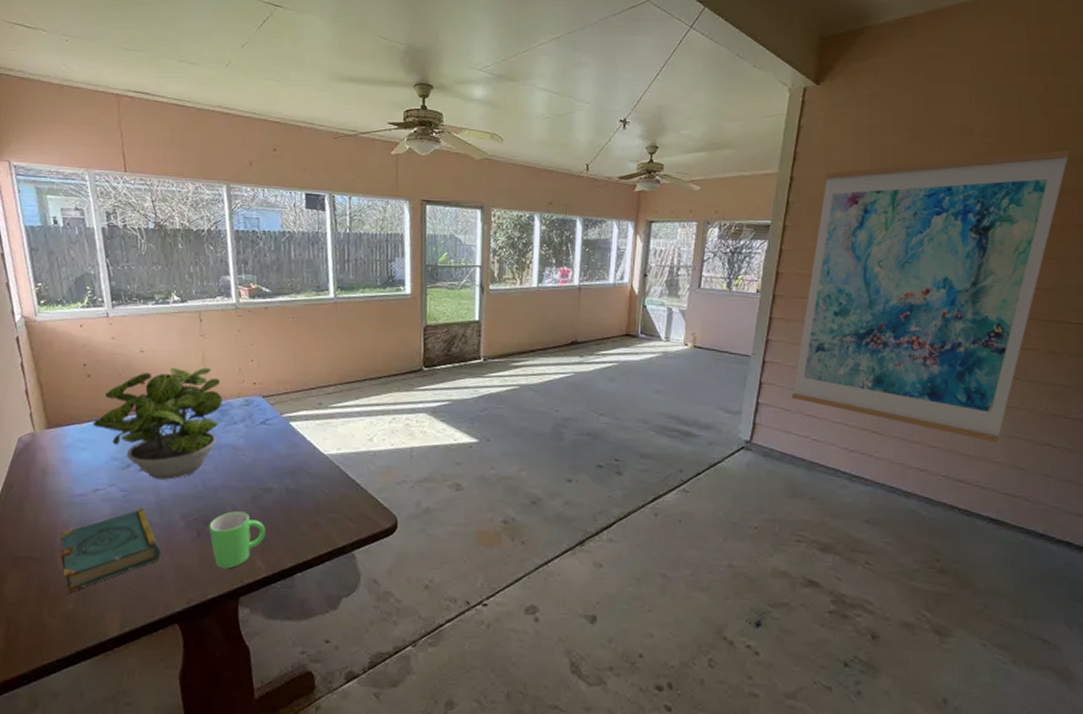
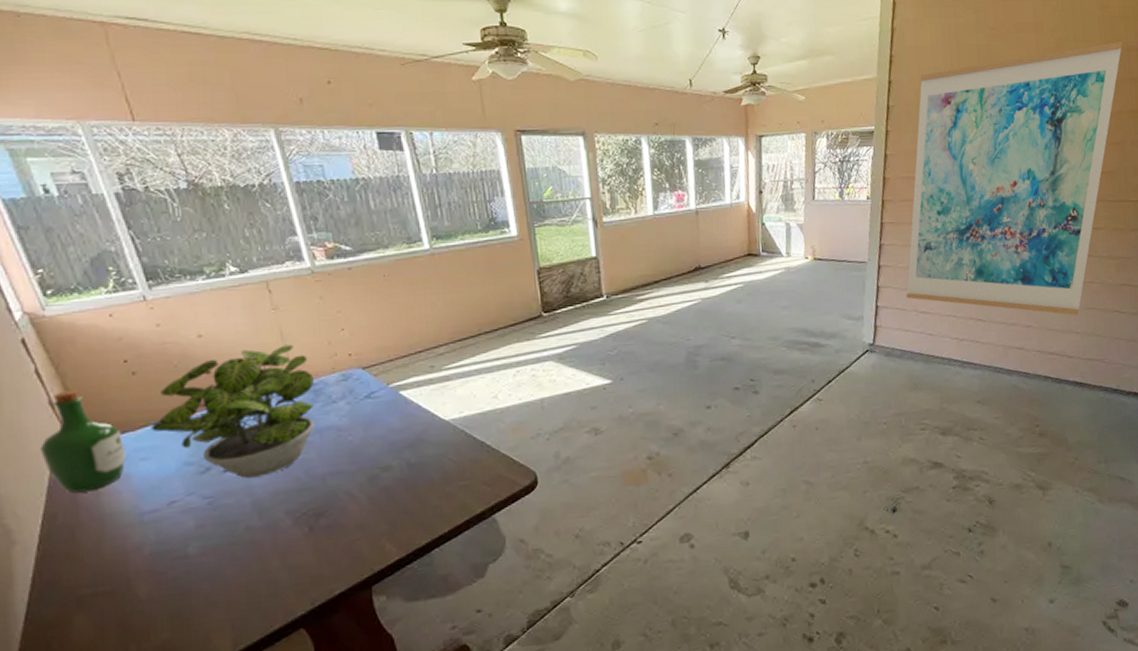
wine bottle: none [12,383,72,470] -> present [40,390,127,494]
book: present [60,507,161,594] -> none [134,512,269,623]
mug: present [209,511,266,569] -> none [322,496,392,561]

